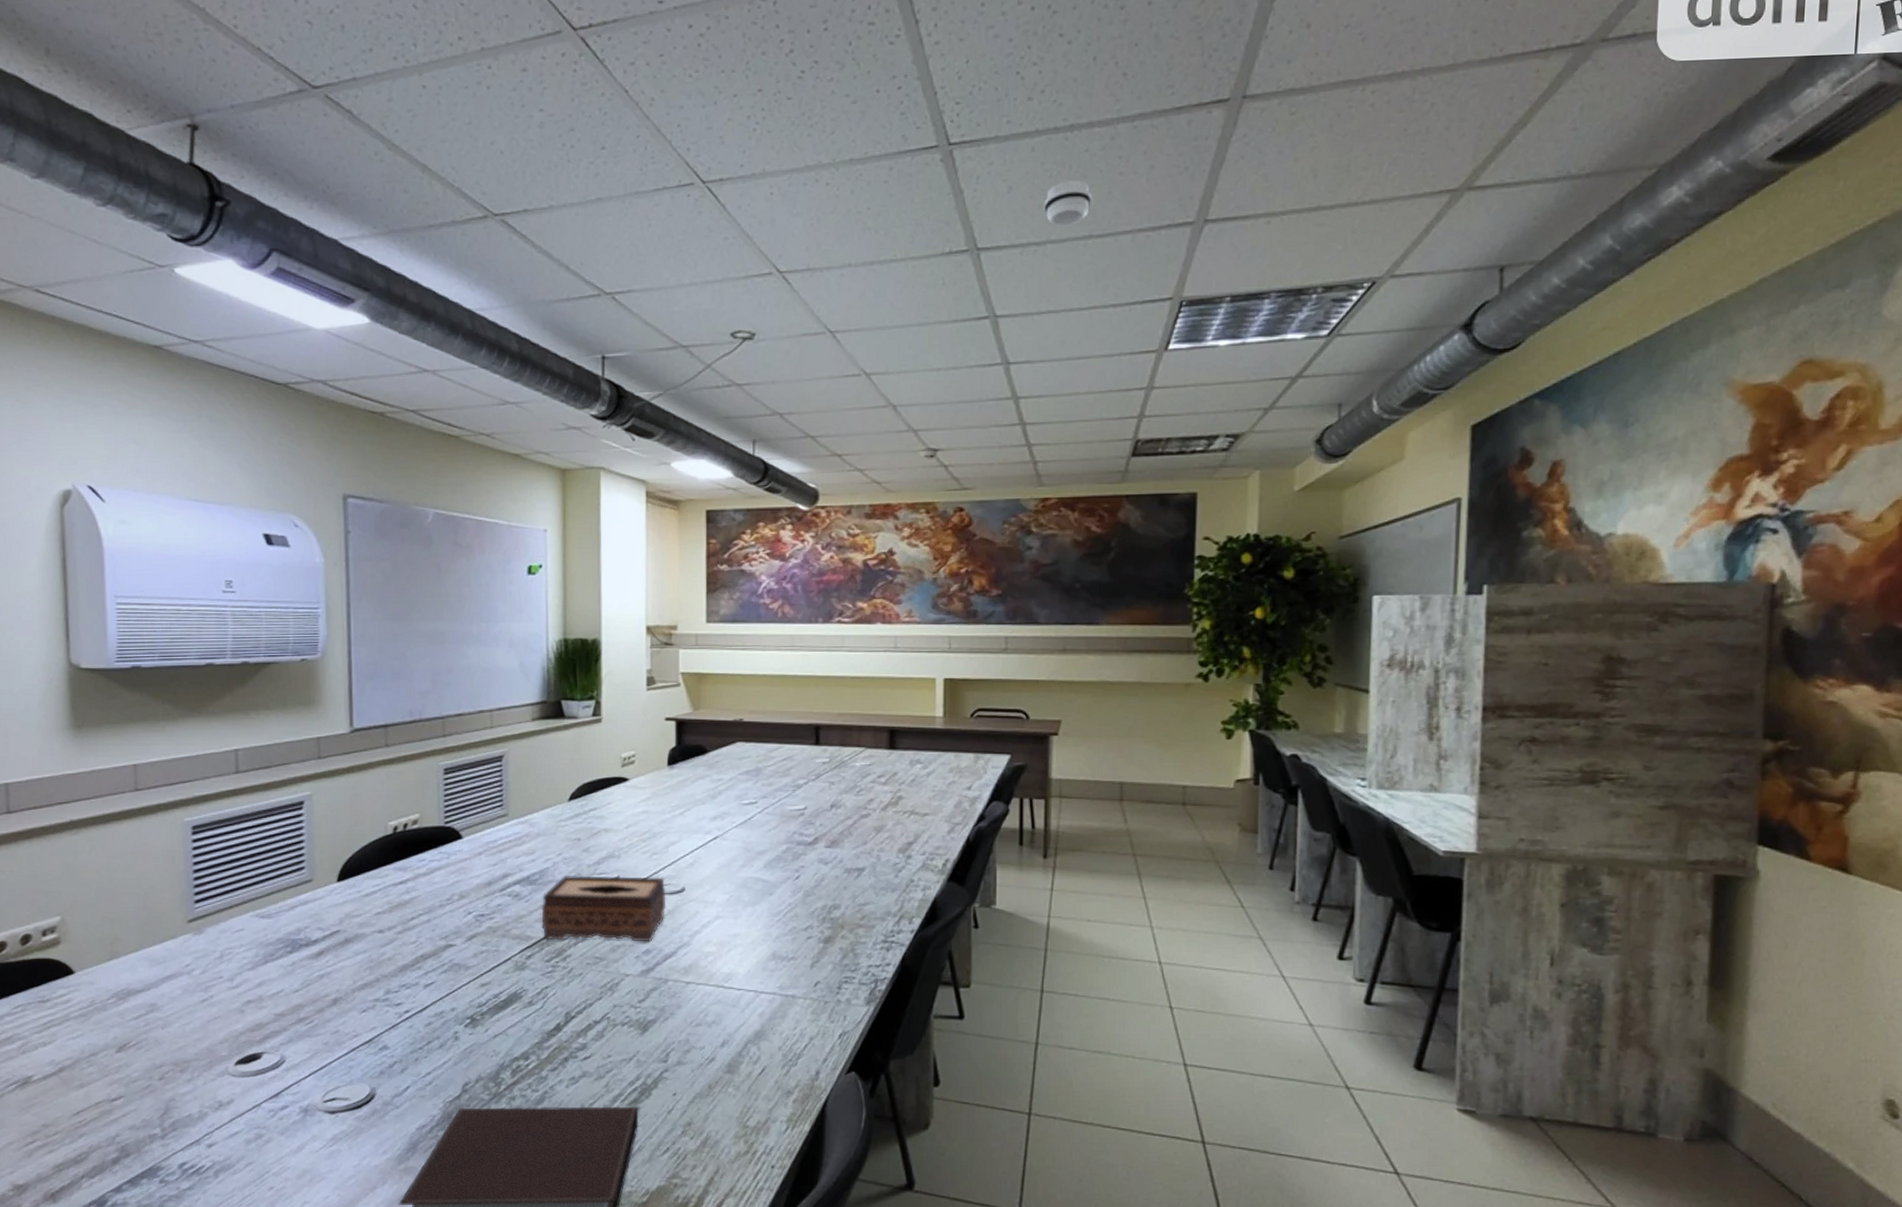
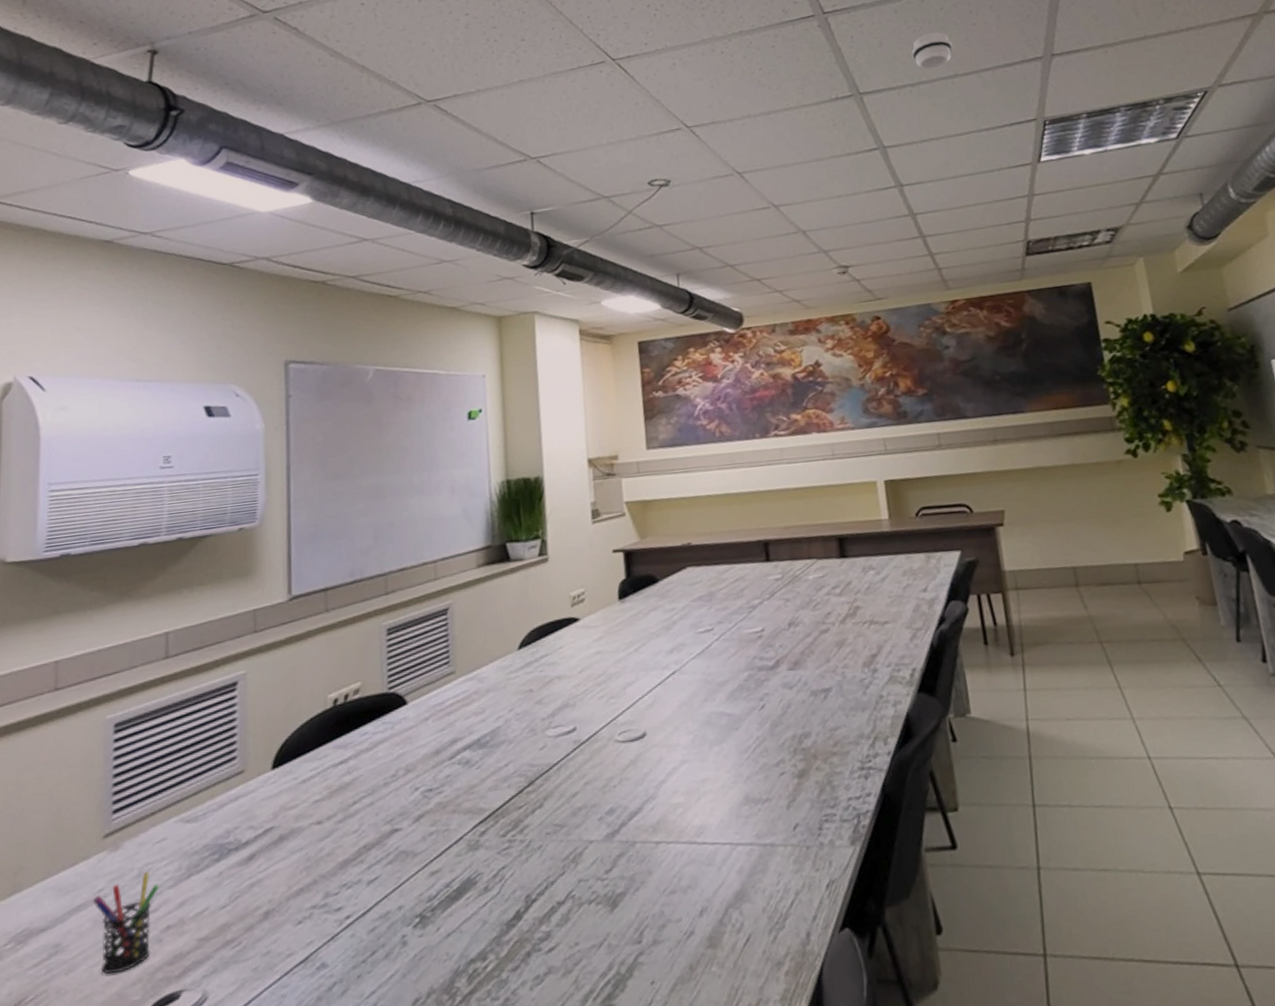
pen holder: none [181,954,240,1033] -> present [92,871,160,974]
tissue box: present [541,875,667,942] -> none [495,723,628,810]

